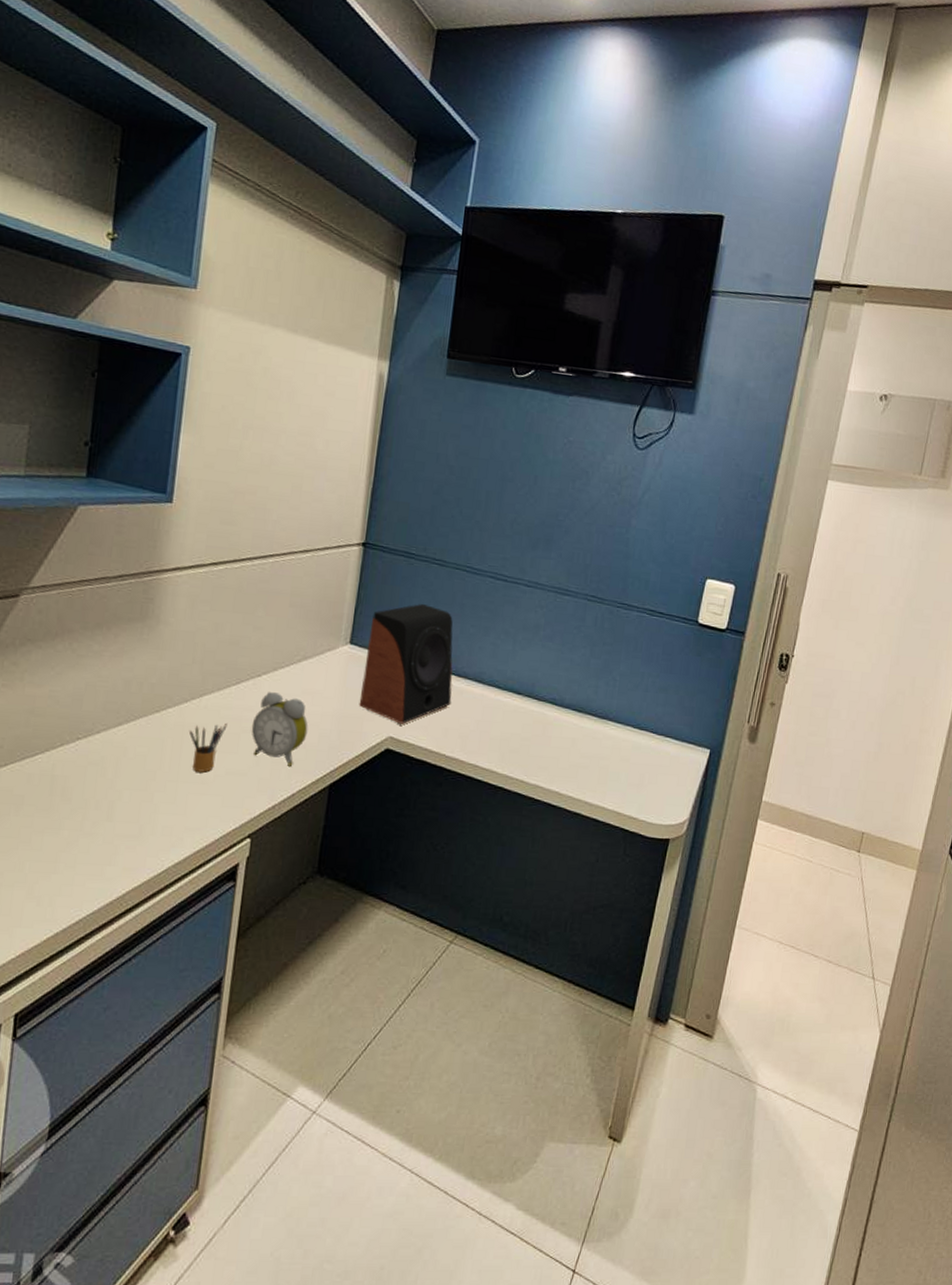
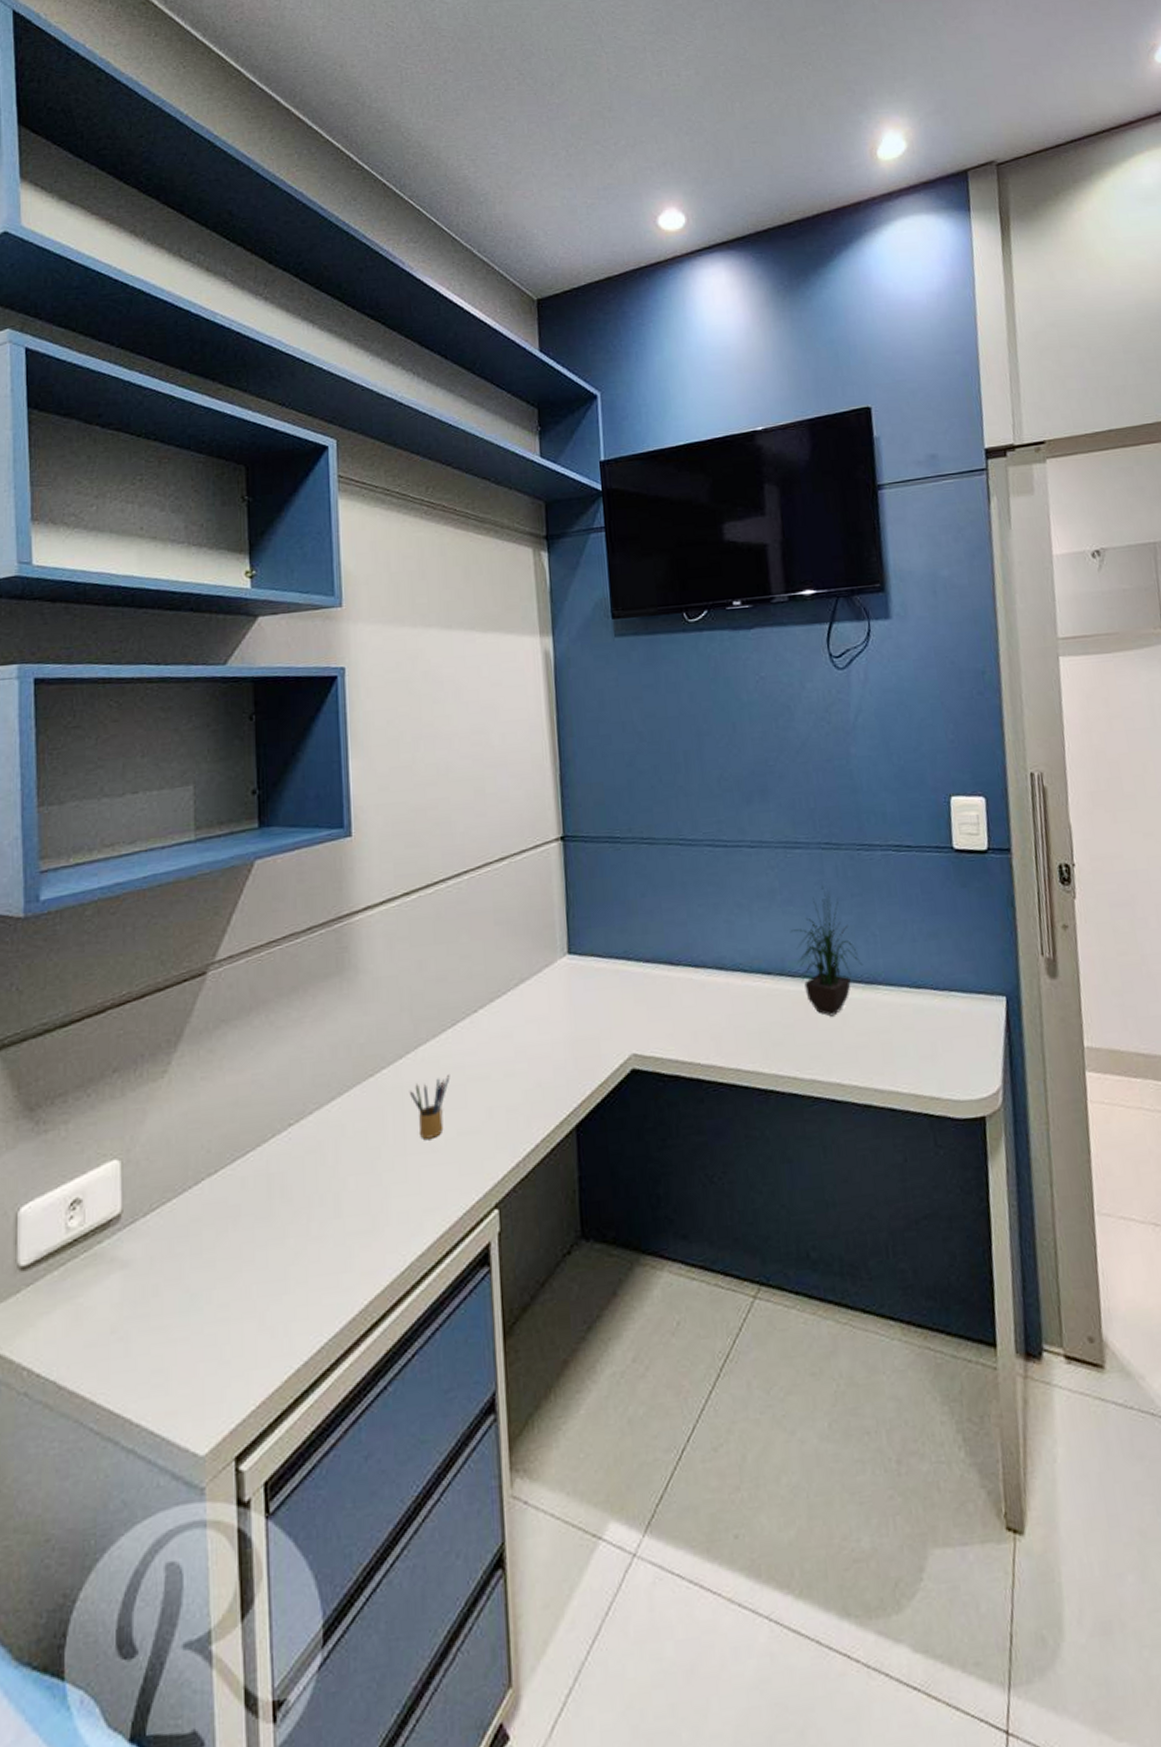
alarm clock: present [251,692,308,766] -> none [476,1027,541,1112]
speaker: present [359,603,453,724] -> none [587,891,695,1037]
potted plant: none [544,630,600,738] -> present [790,885,864,1017]

